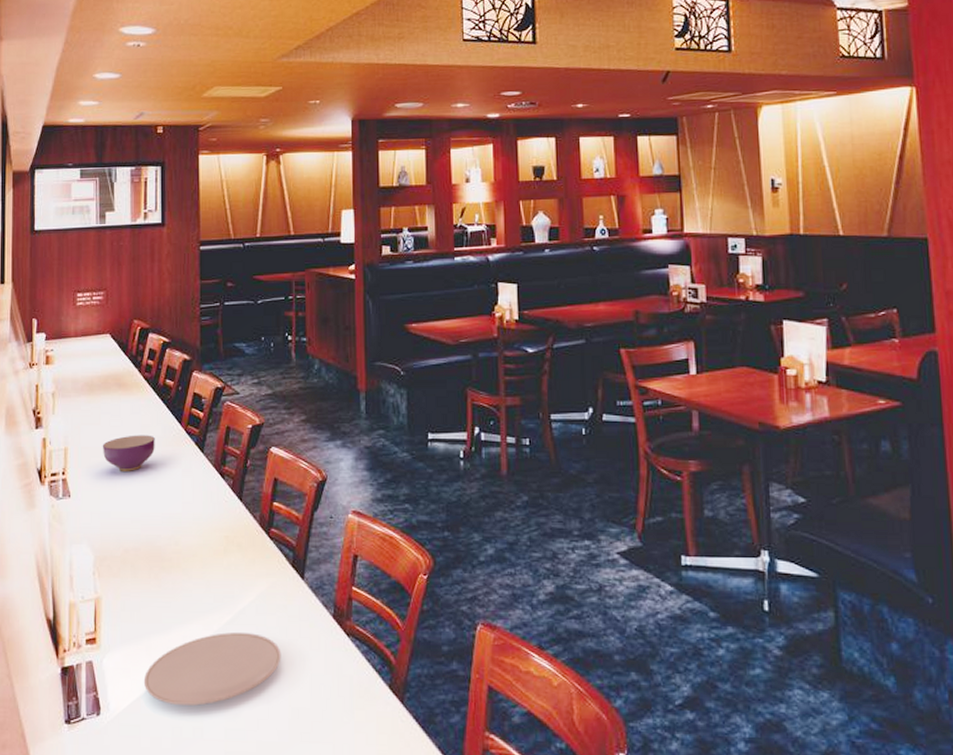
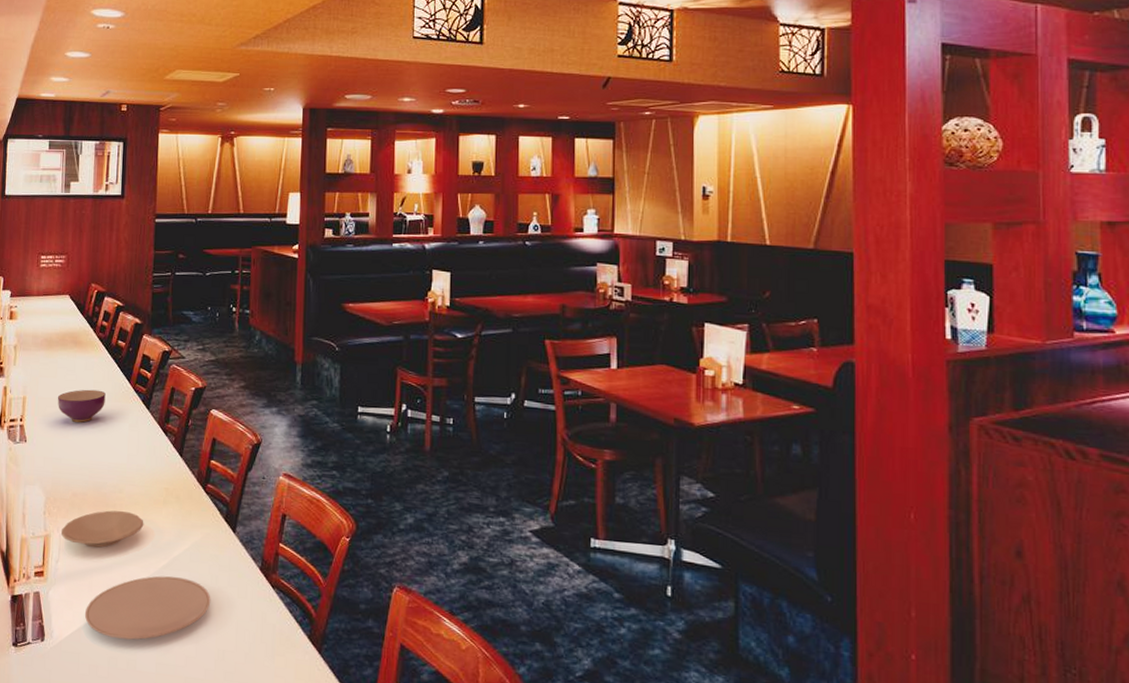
saucer: none [114,565,204,608] -> present [61,510,144,548]

